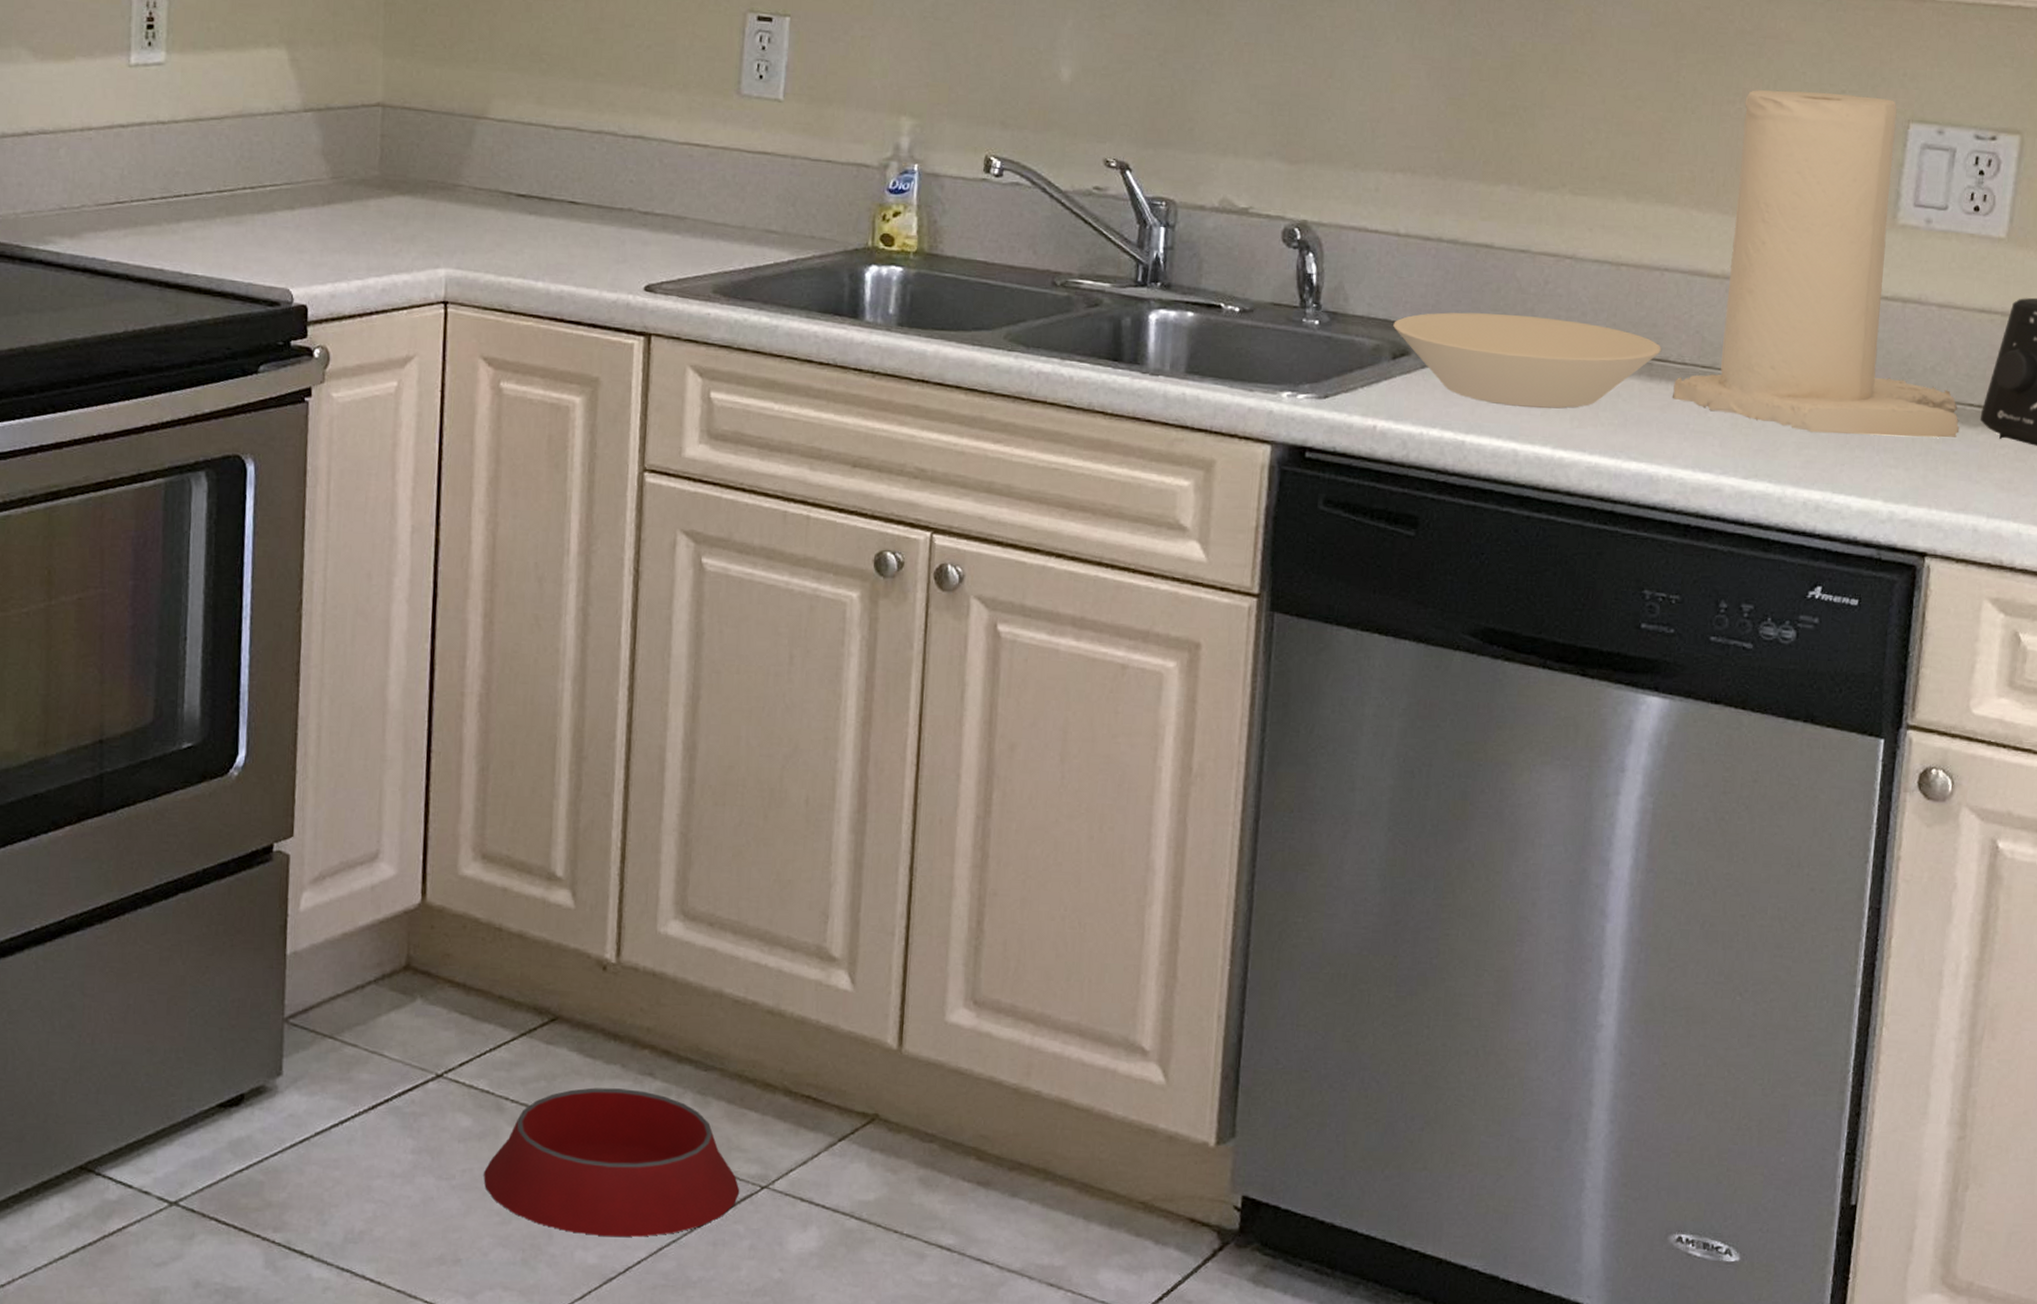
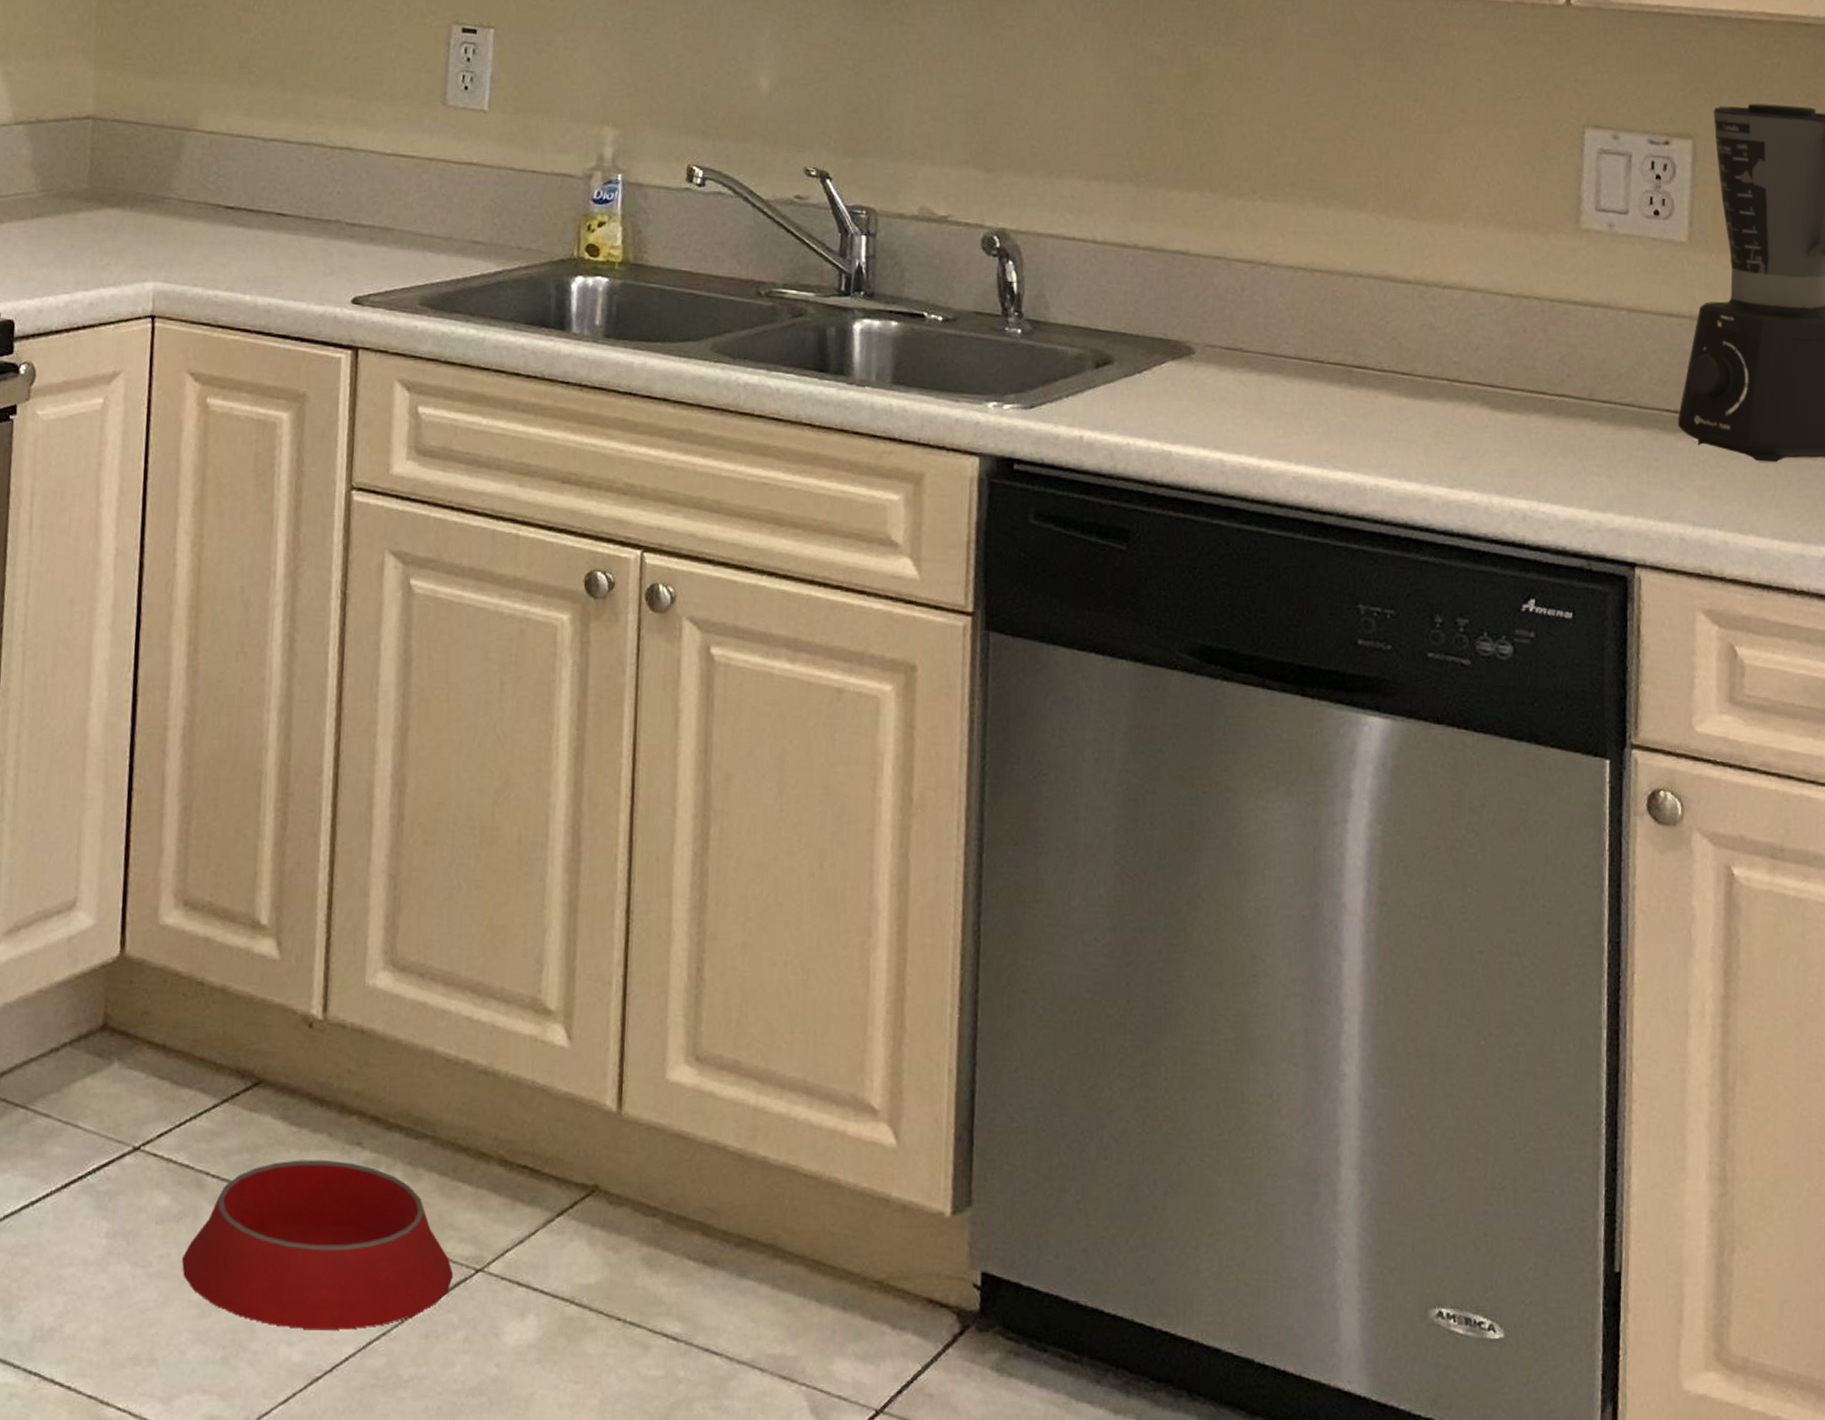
dish: present [1393,312,1661,409] -> none [1095,319,1360,418]
paper towel: present [1671,90,1960,438] -> none [1373,96,1658,444]

